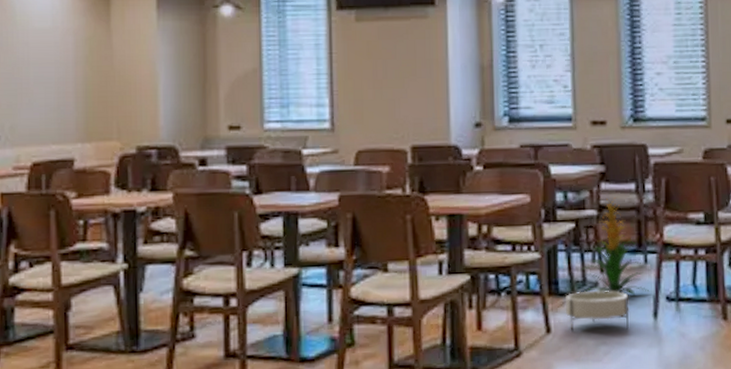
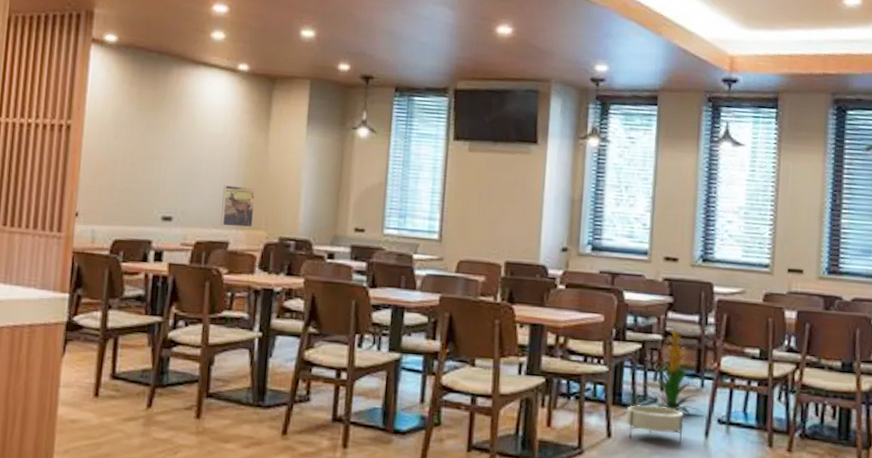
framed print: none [60,90,102,140] -> present [220,185,255,227]

